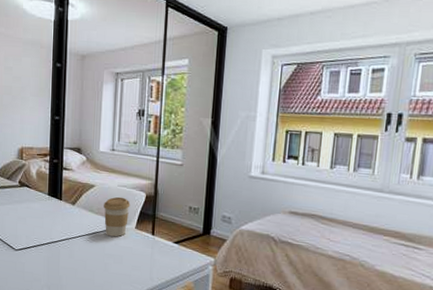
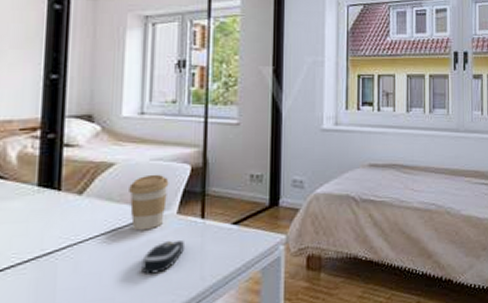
computer mouse: none [111,247,140,269] -> present [142,240,184,274]

